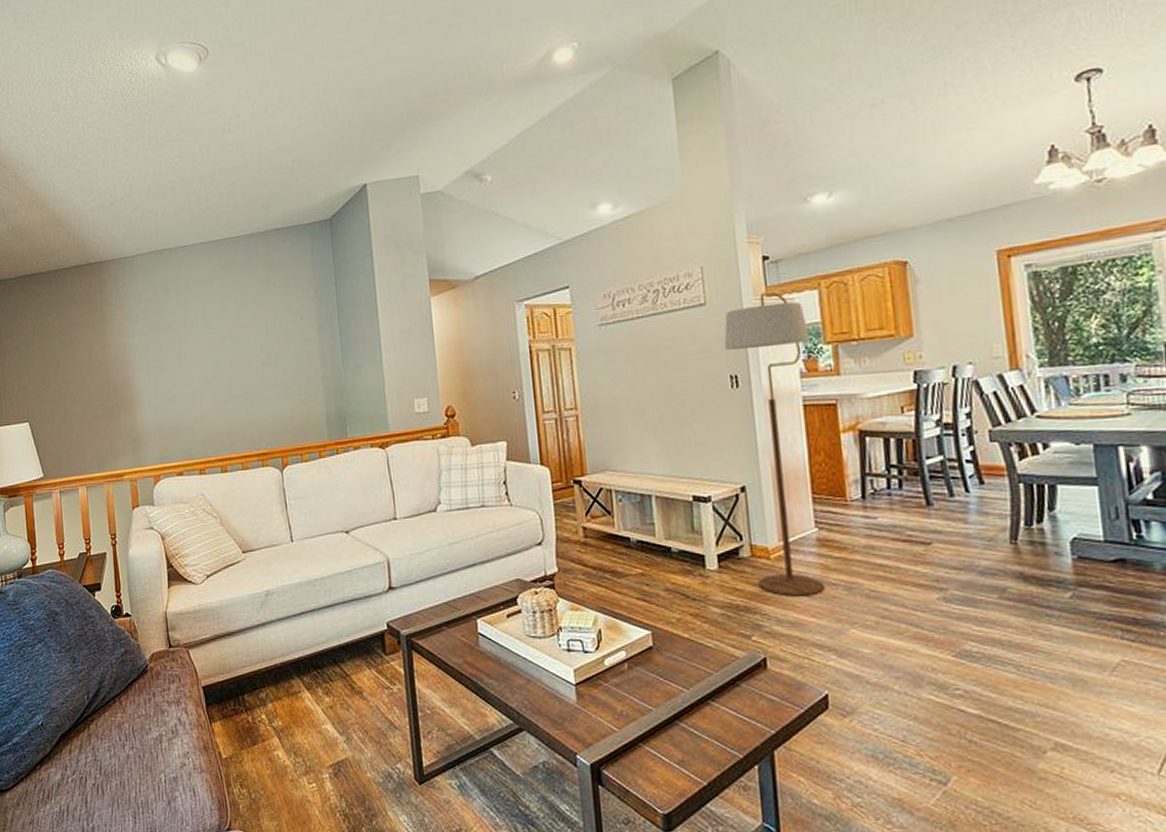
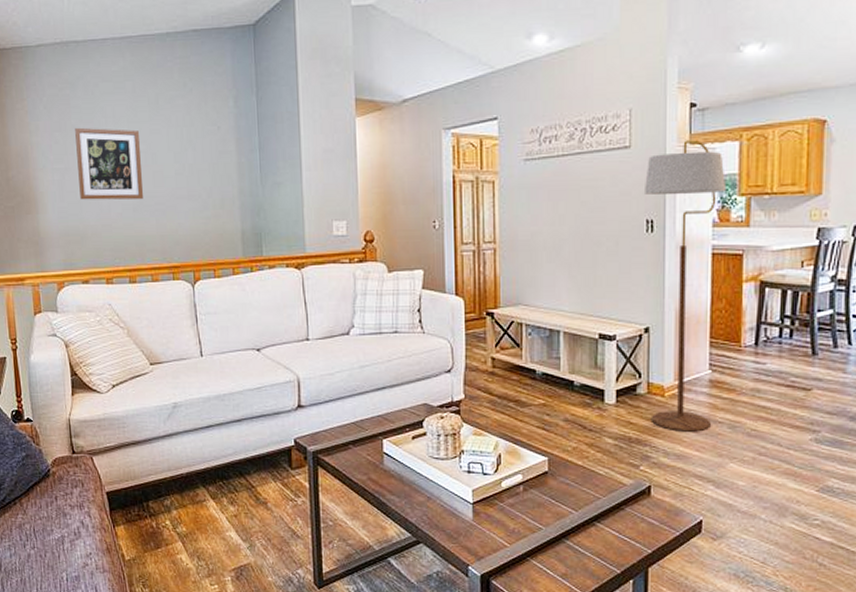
wall art: none [169,325,232,396] -> present [75,127,143,200]

